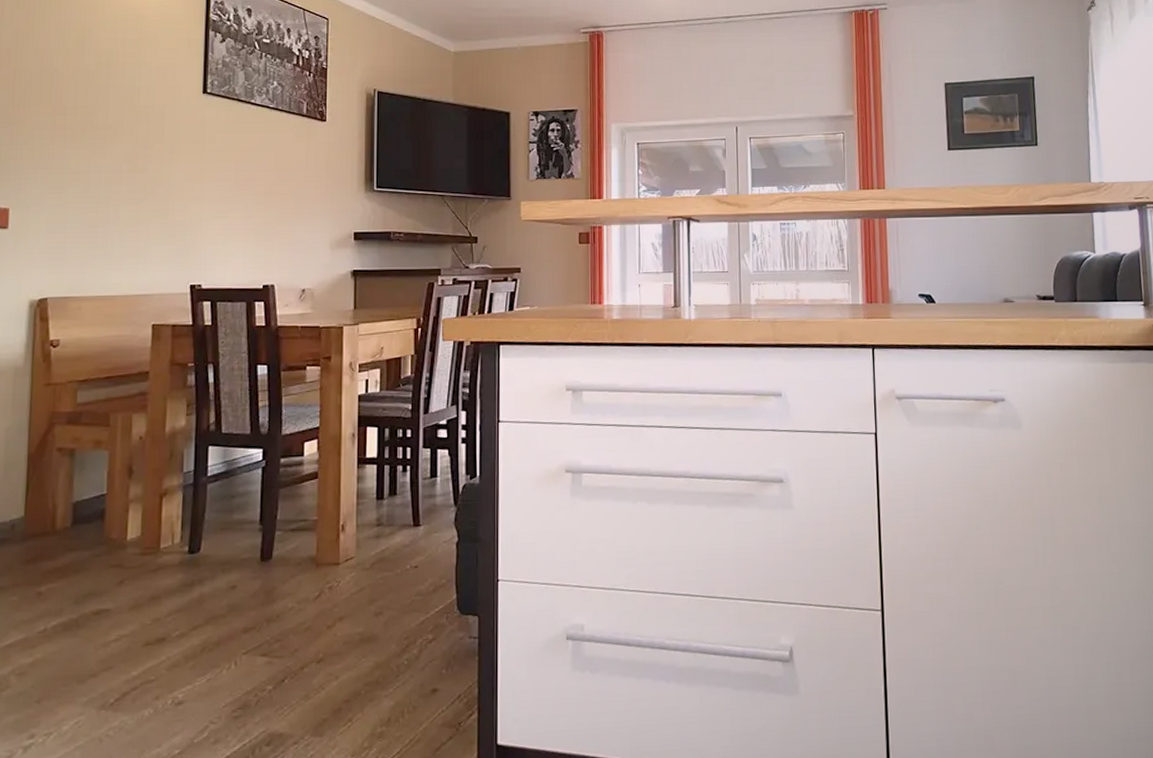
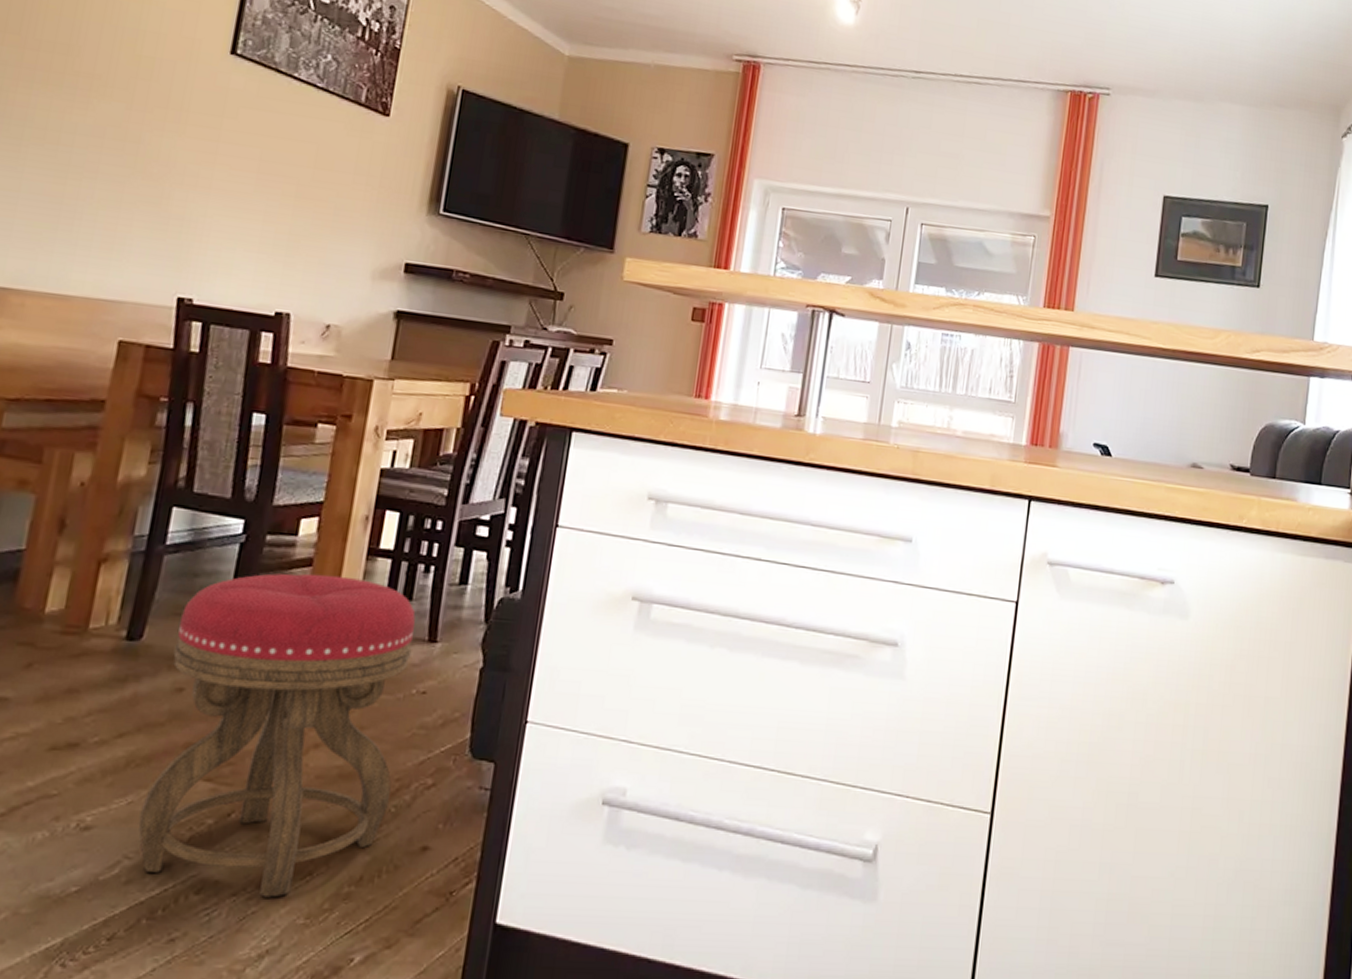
stool: none [217,483,402,743] -> present [138,573,416,898]

